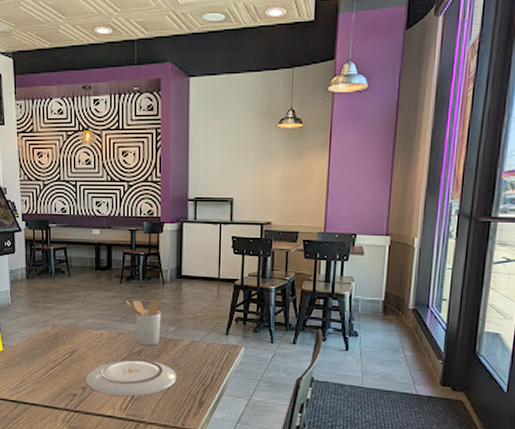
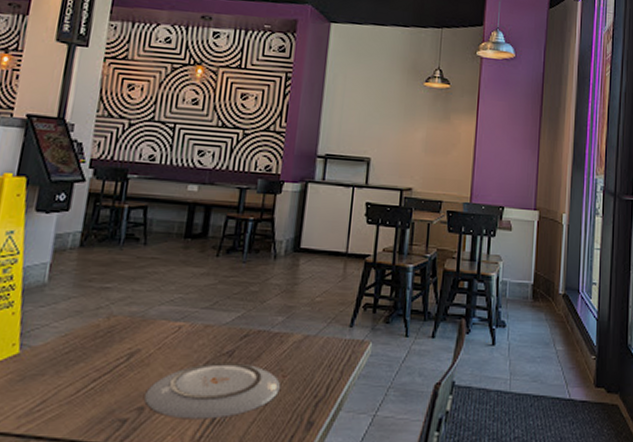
utensil holder: present [125,299,161,346] -> none [220,279,268,344]

